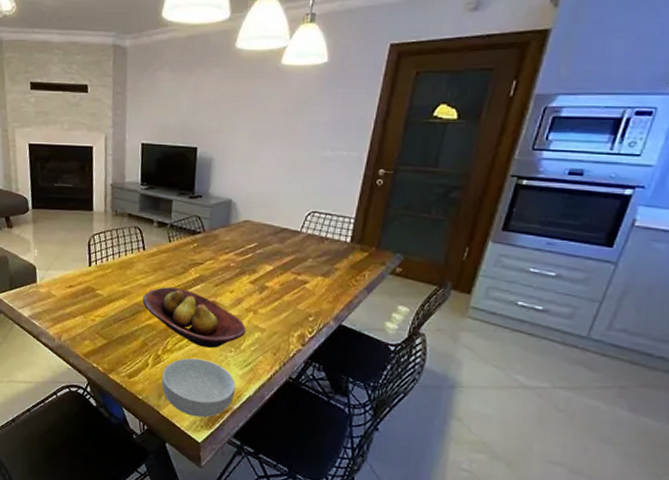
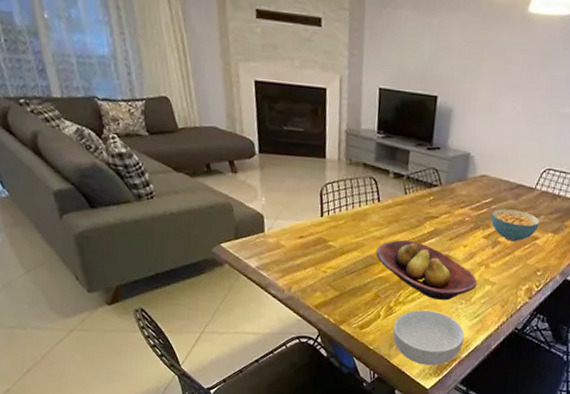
cereal bowl: none [256,253,308,286] -> present [491,208,540,242]

